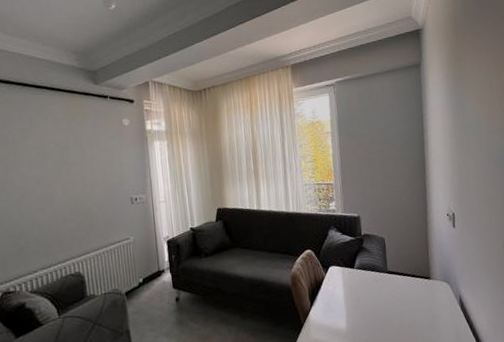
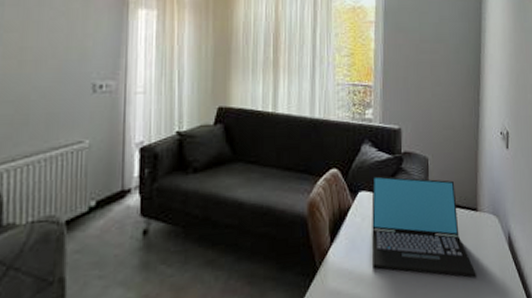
laptop: none [339,254,433,332] -> present [371,176,476,278]

